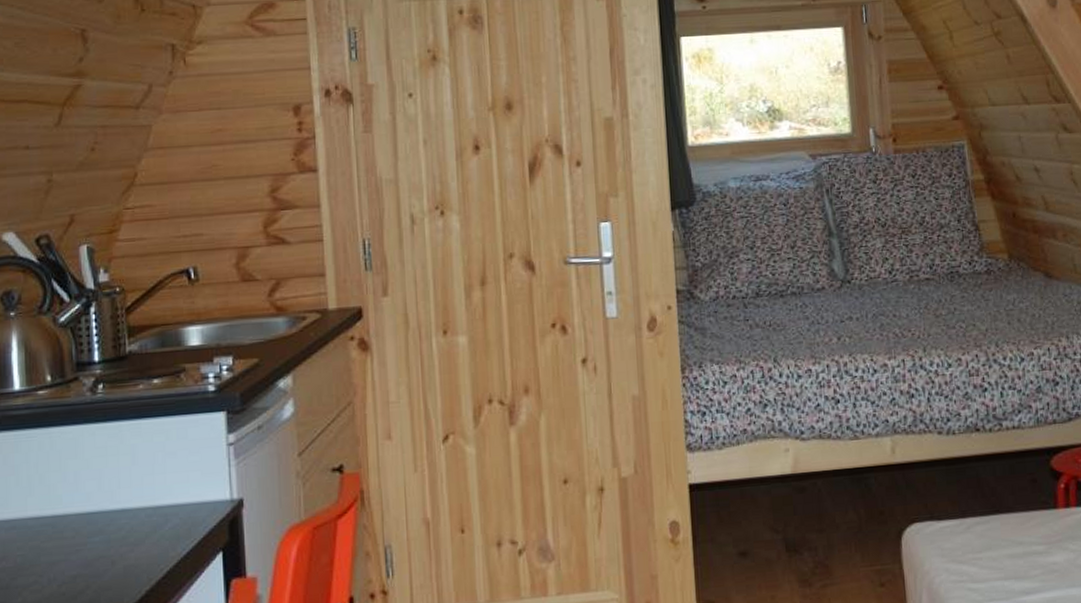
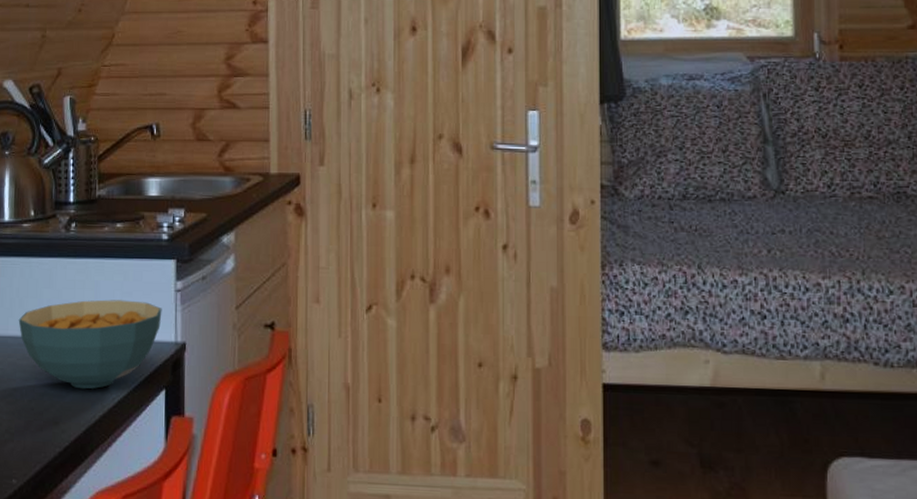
cereal bowl: none [39,460,213,565] -> present [18,299,162,390]

